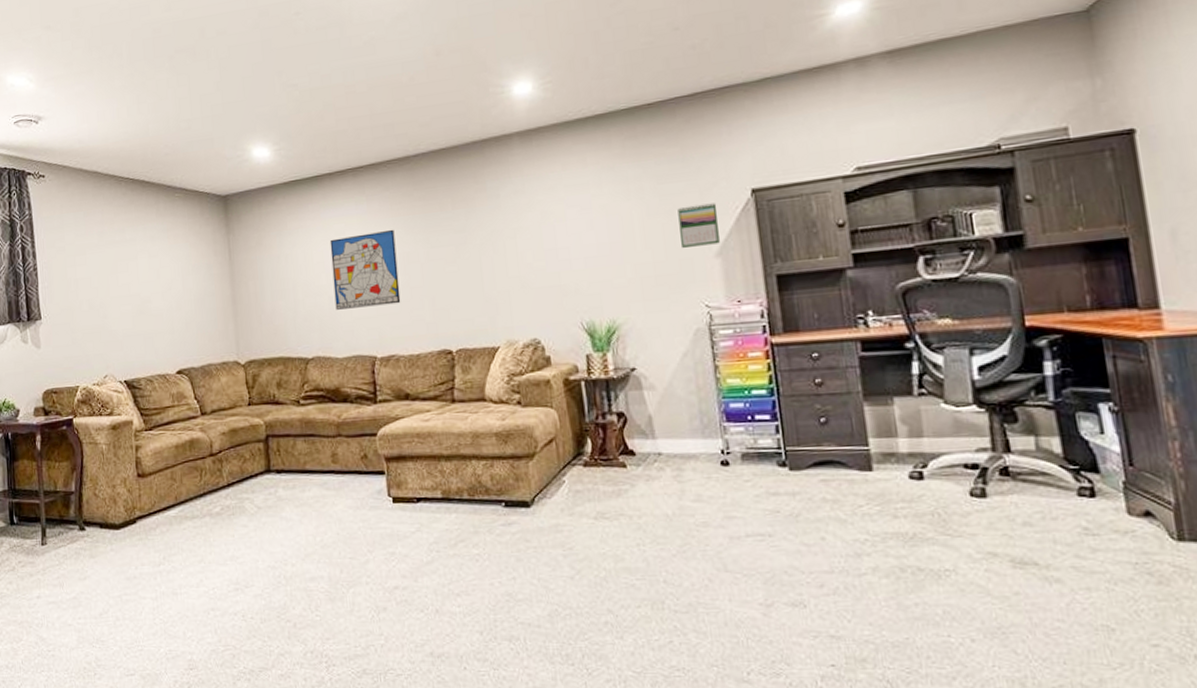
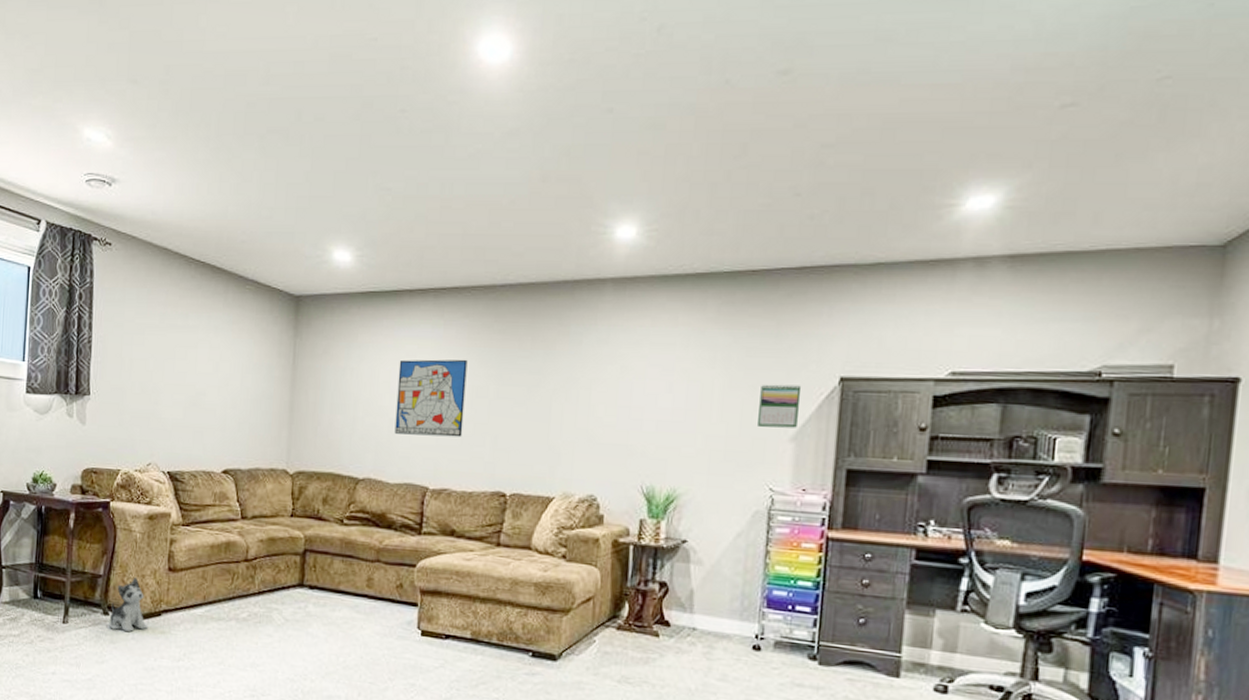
plush toy: none [86,488,125,545] -> present [109,576,148,633]

